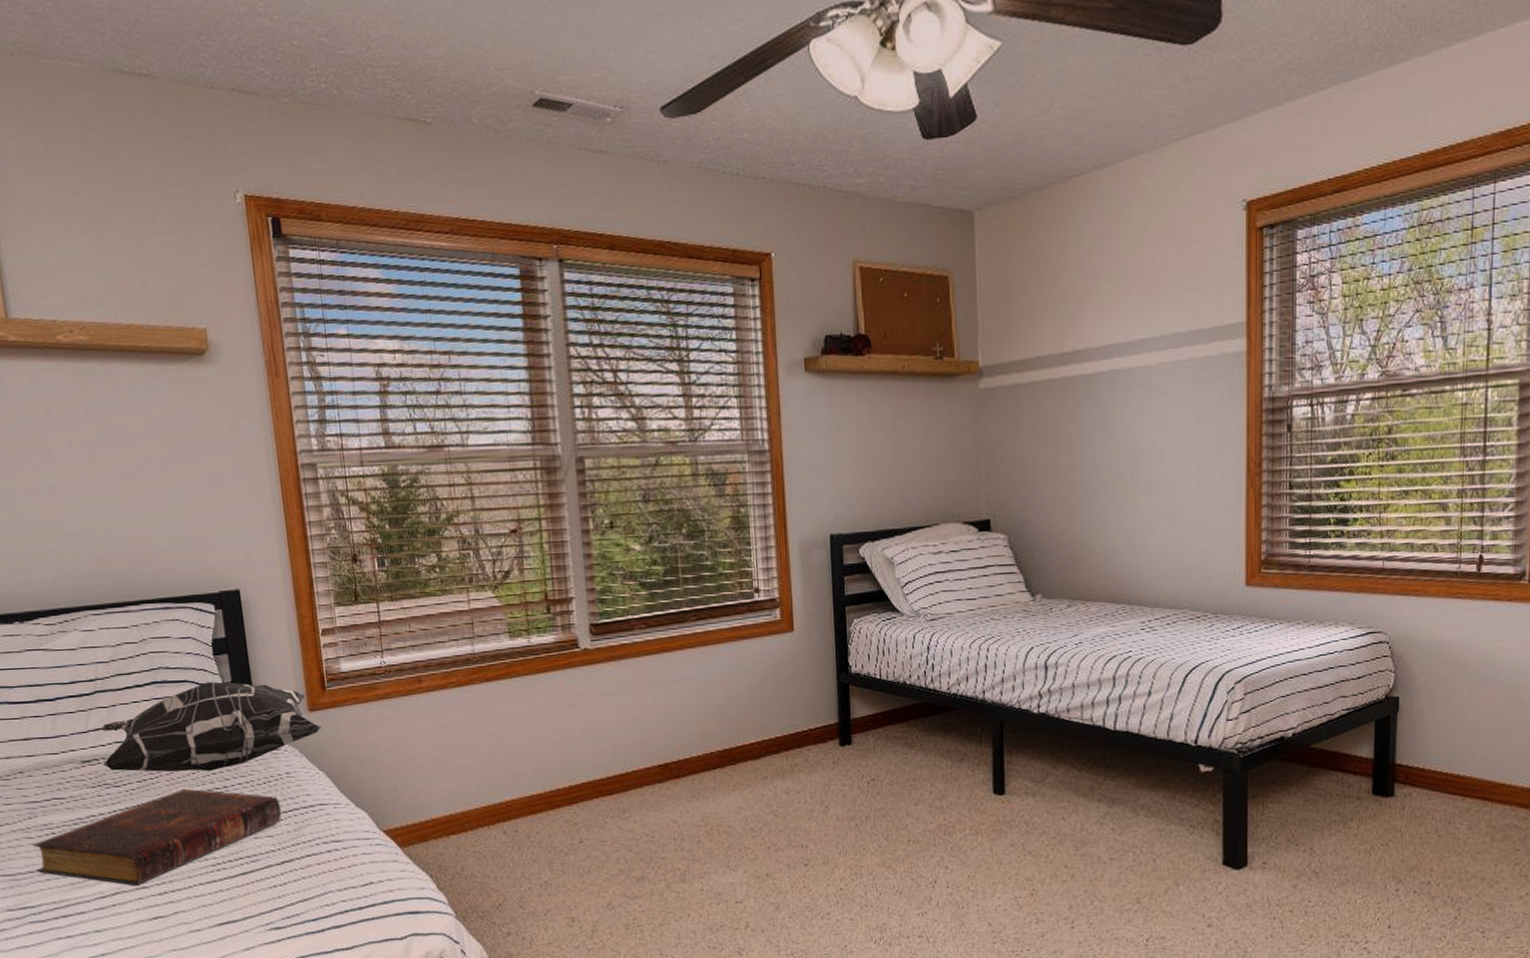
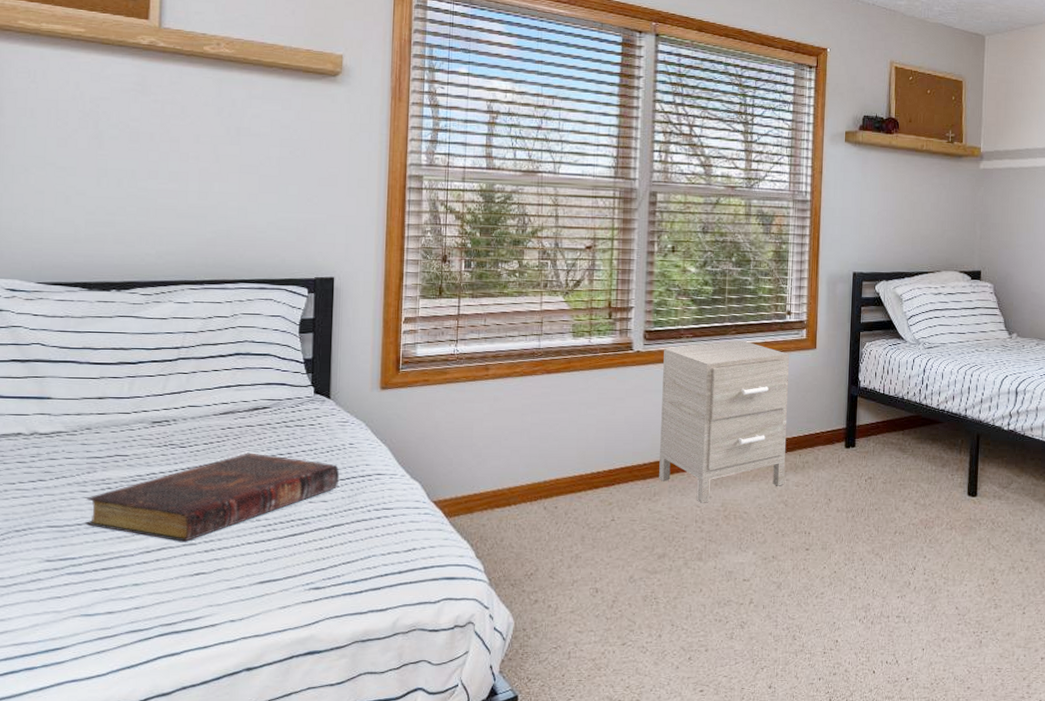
decorative pillow: present [101,681,322,772] -> none [173,357,390,438]
nightstand: none [615,627,772,818] -> present [659,340,789,503]

